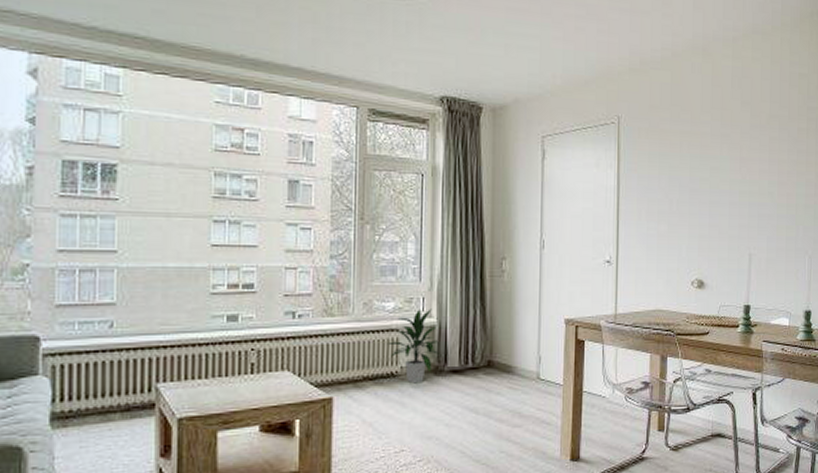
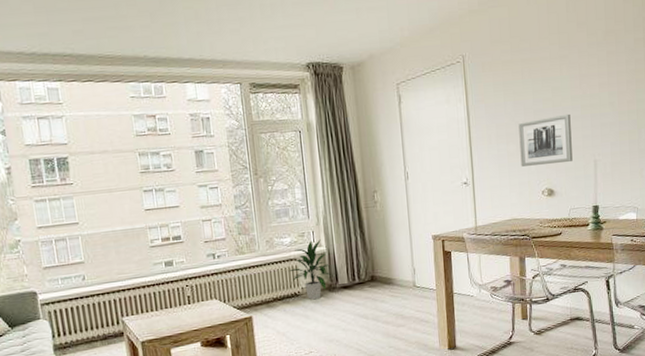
wall art: none [671,198,728,252] -> present [518,113,573,167]

